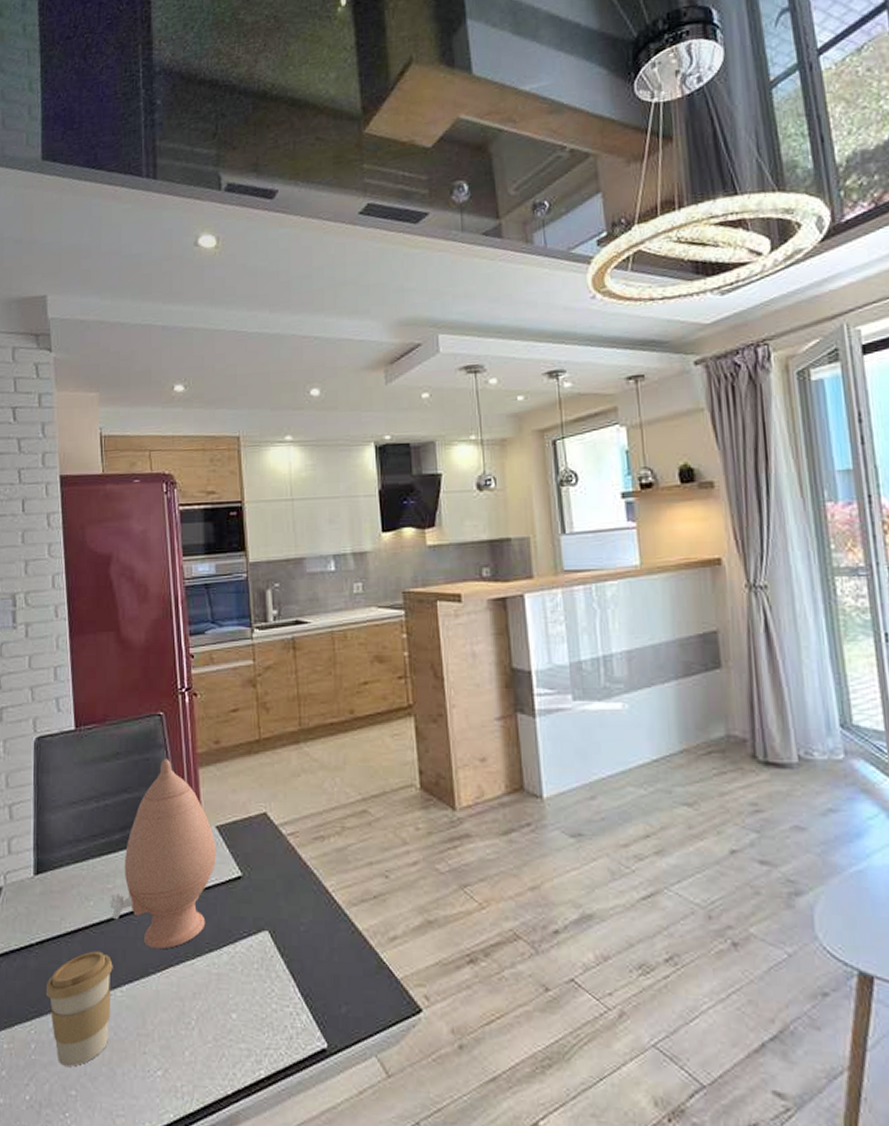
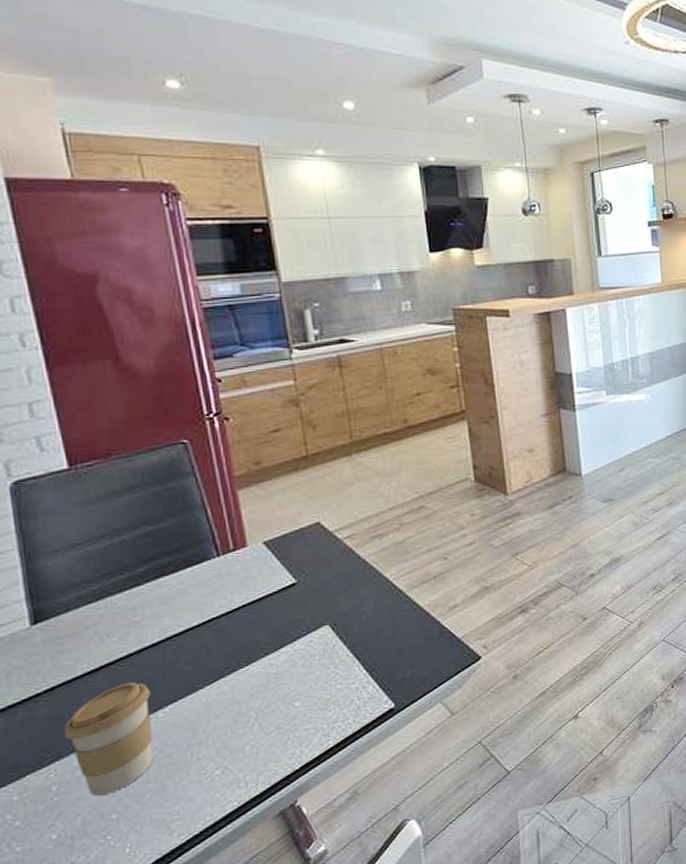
vase: present [110,758,217,950] -> none [139,485,266,666]

